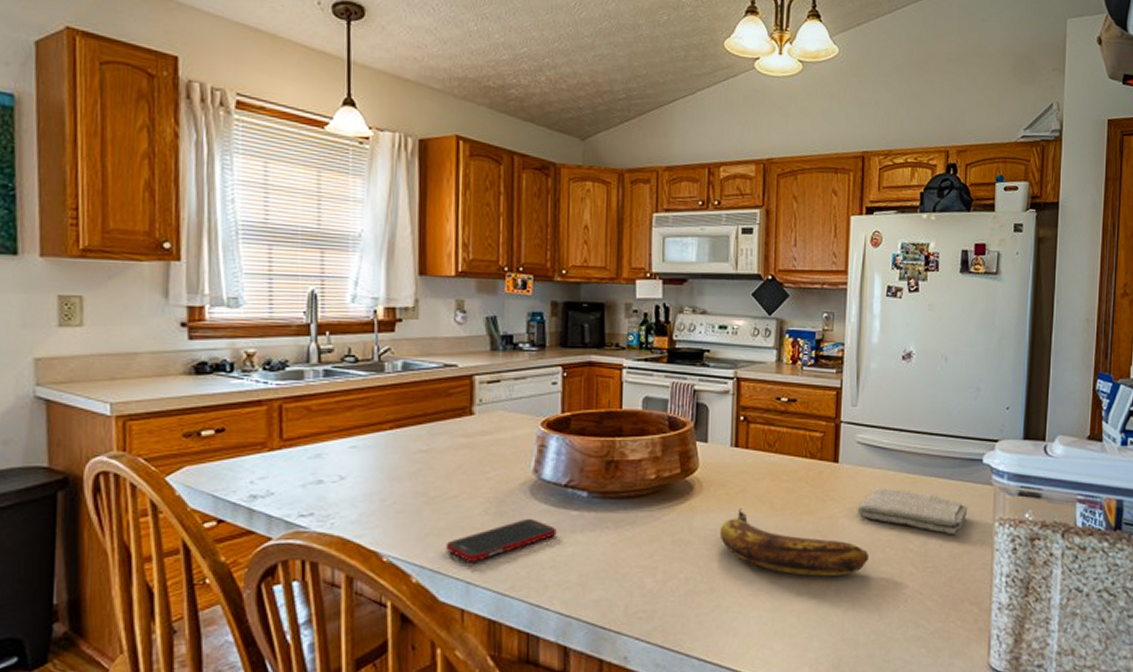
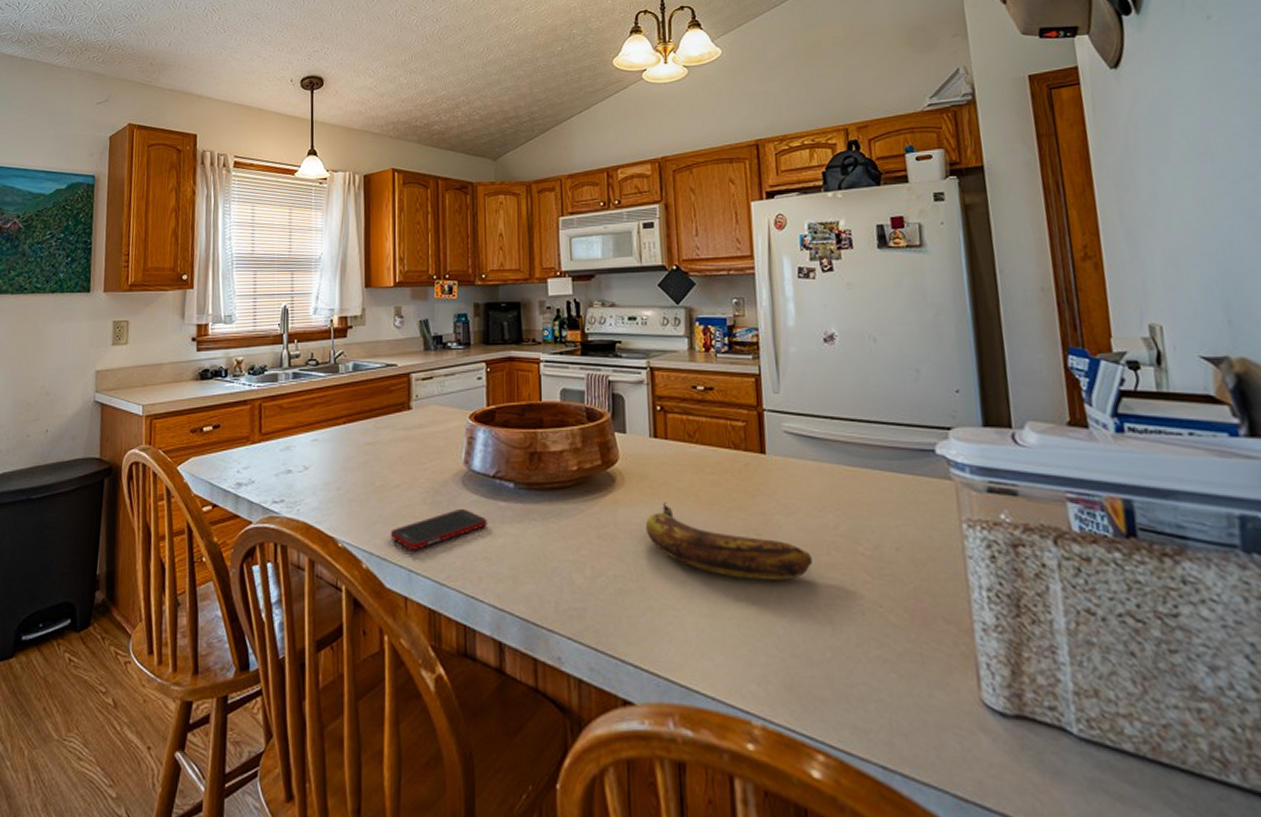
washcloth: present [857,488,968,534] -> none [792,482,926,537]

